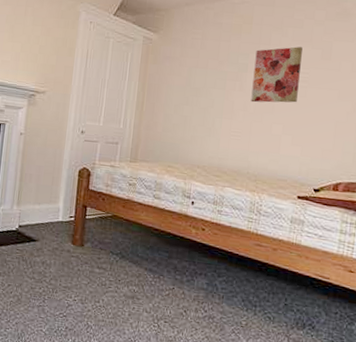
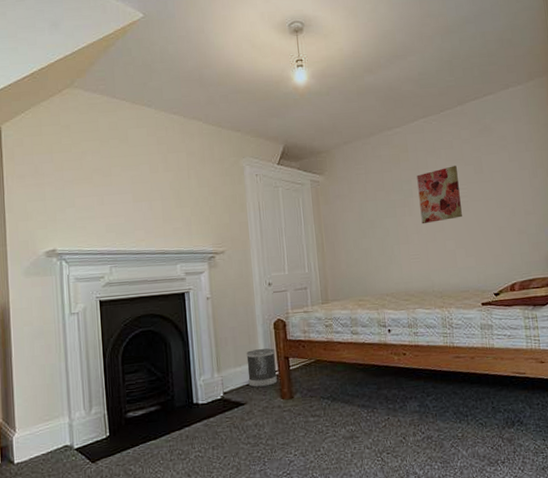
wastebasket: none [44,191,75,230] -> present [246,348,277,388]

